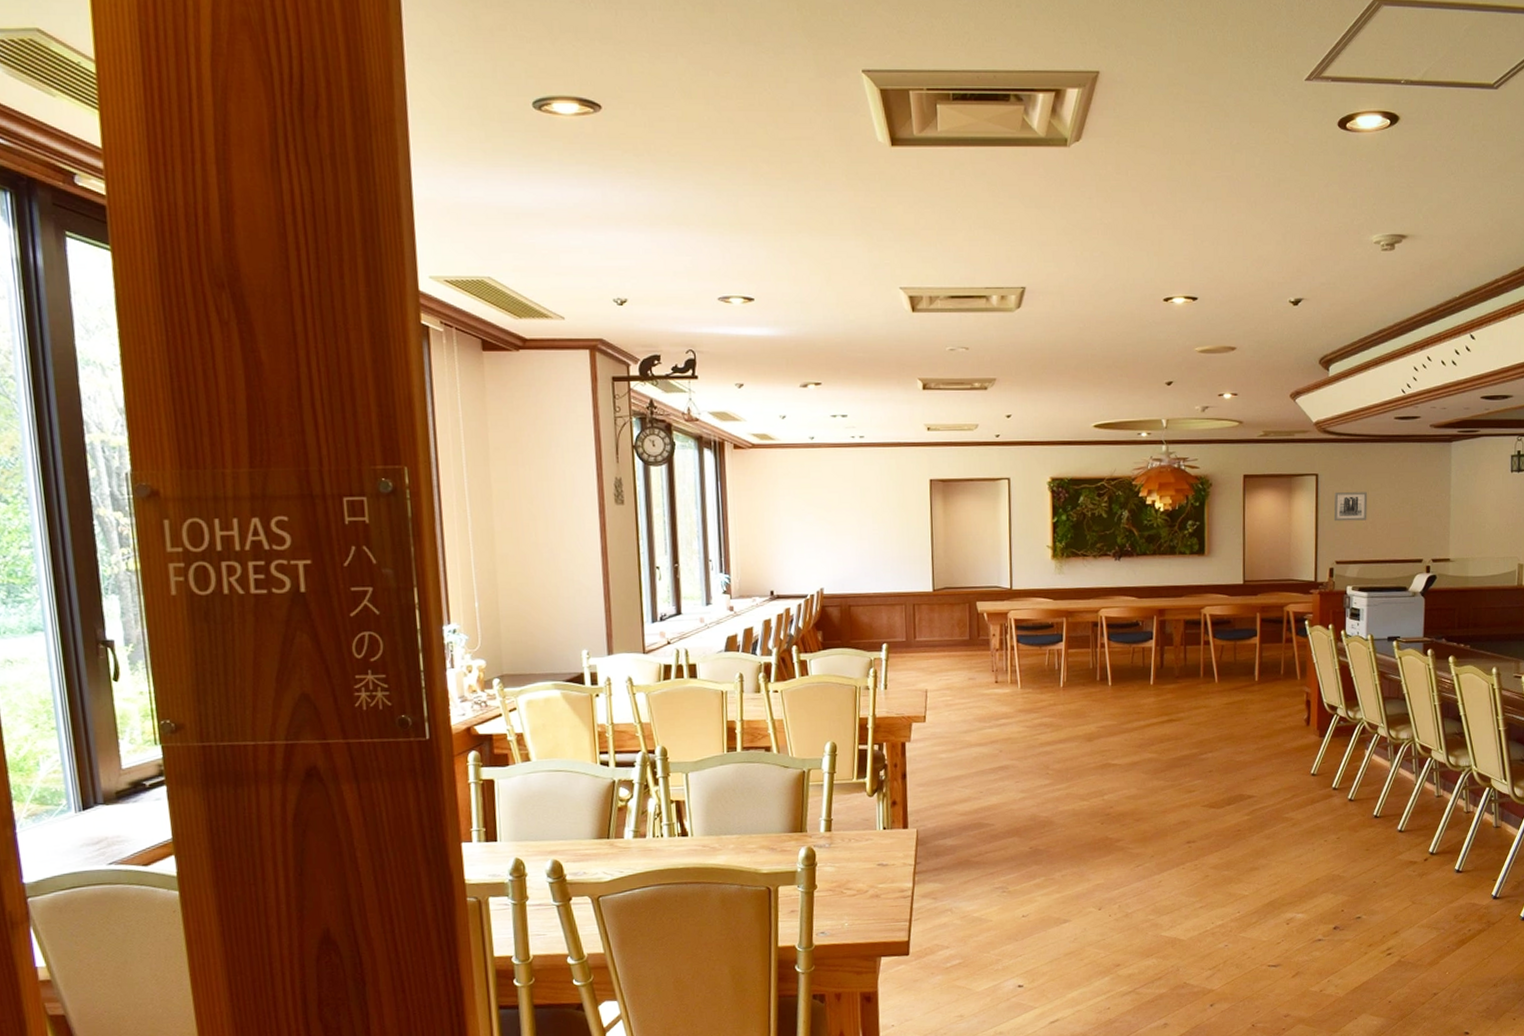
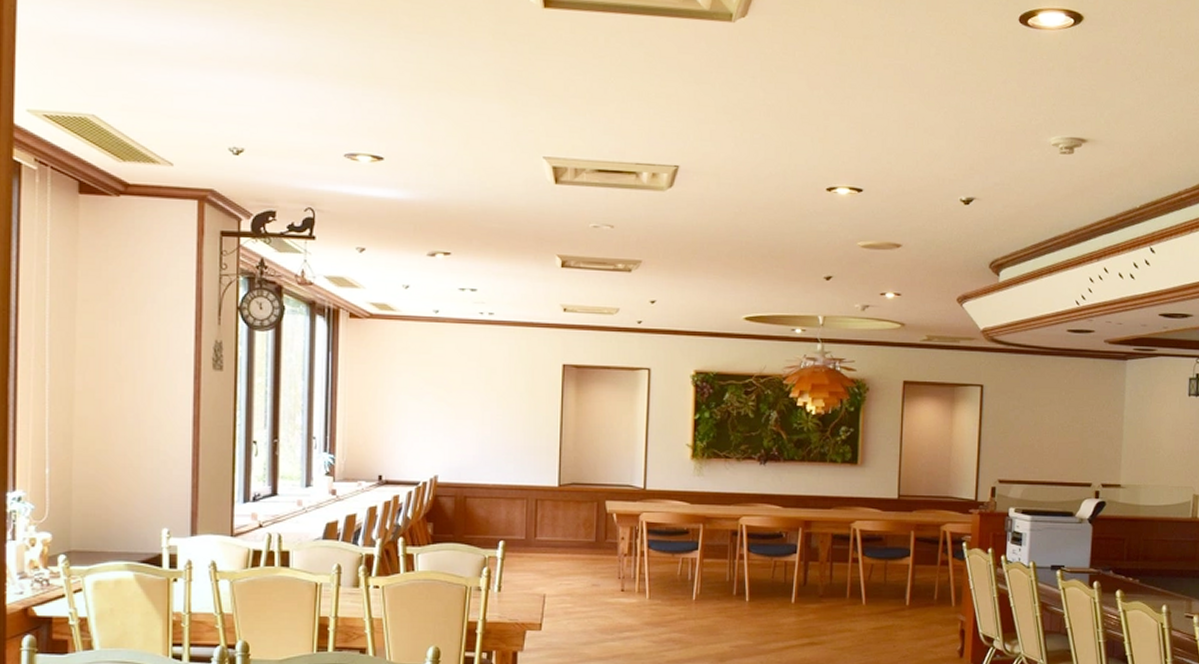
wall art: present [1333,492,1368,522] -> none [998,405,1036,438]

